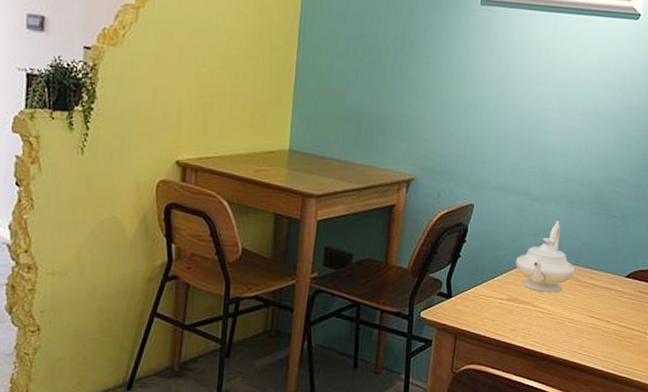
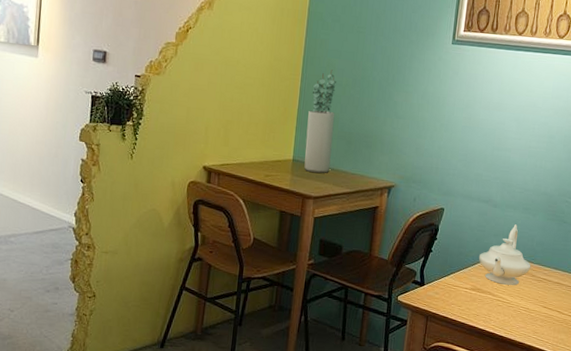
vase: none [303,37,341,166] -> present [304,69,336,174]

